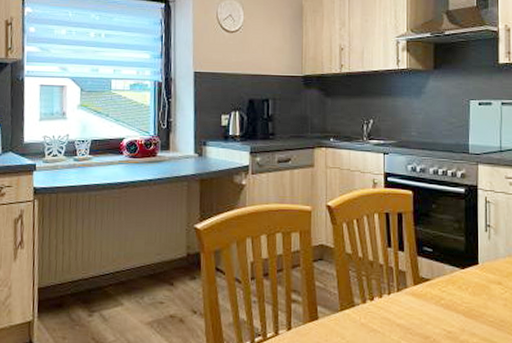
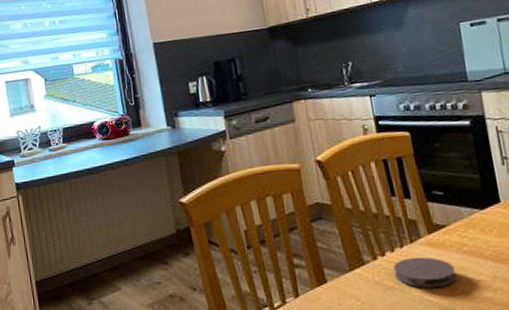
coaster: none [379,304,432,334] -> present [393,256,457,288]

